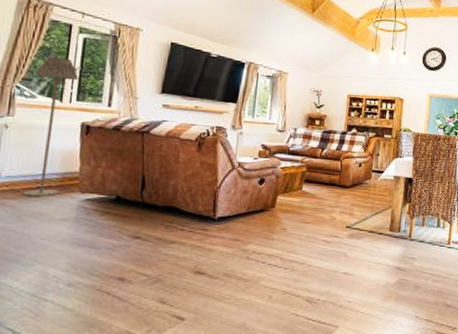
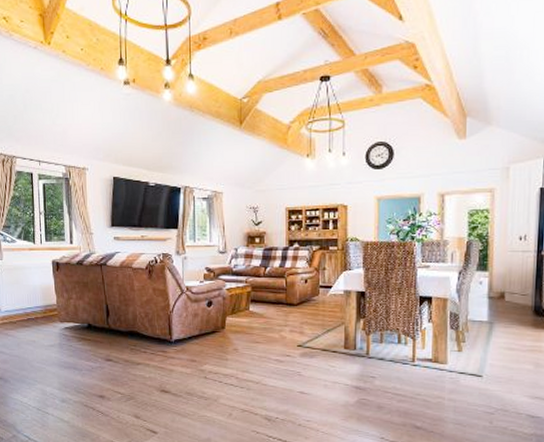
floor lamp: present [23,56,79,197] -> none [12,204,44,328]

